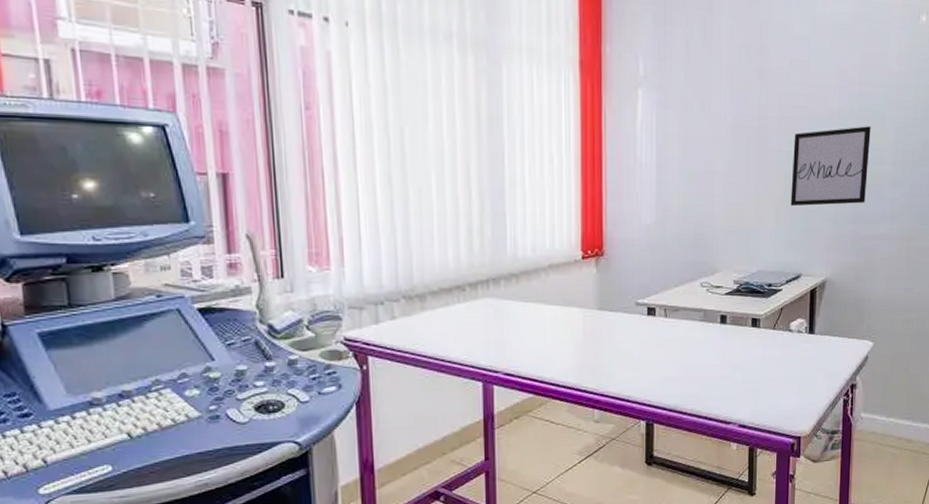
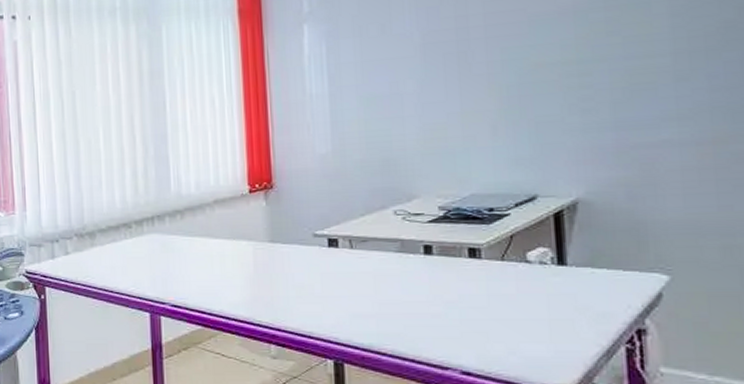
wall art: present [790,126,871,207] -> none [509,16,631,120]

